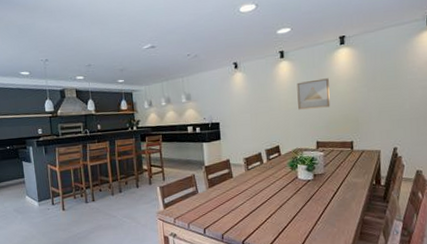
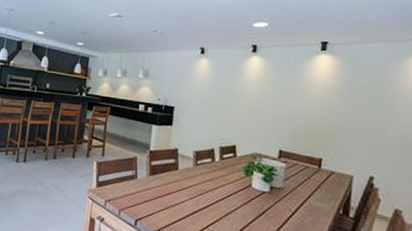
wall art: present [297,78,330,110] -> none [264,81,303,115]

